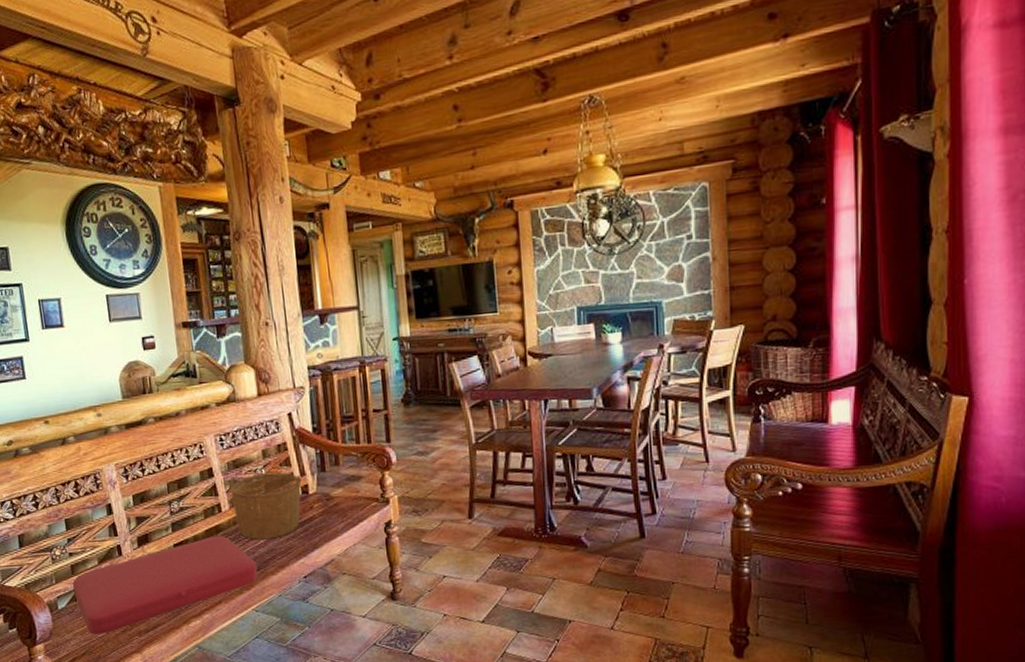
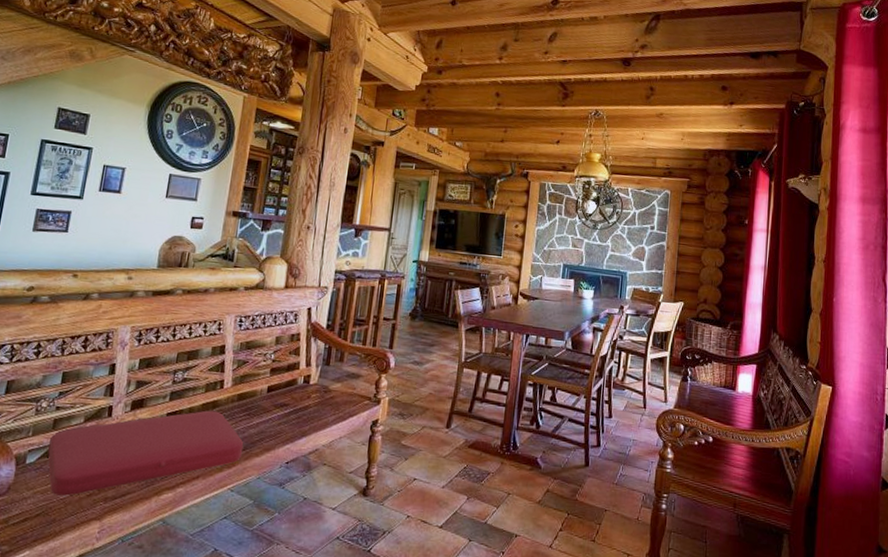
basket: present [229,472,302,540] -> none [234,356,306,422]

